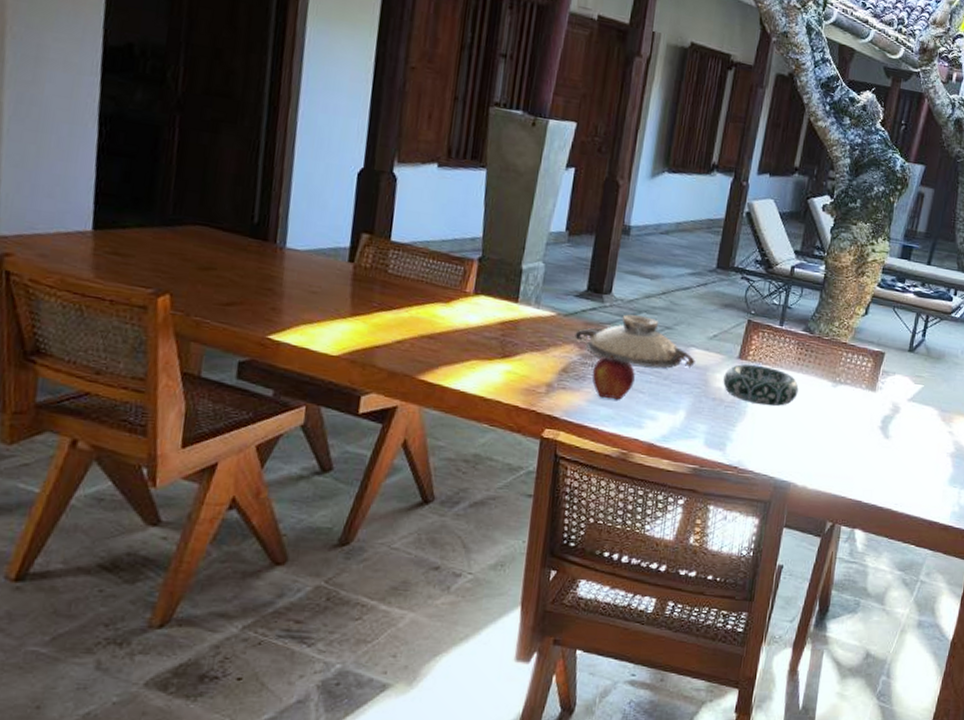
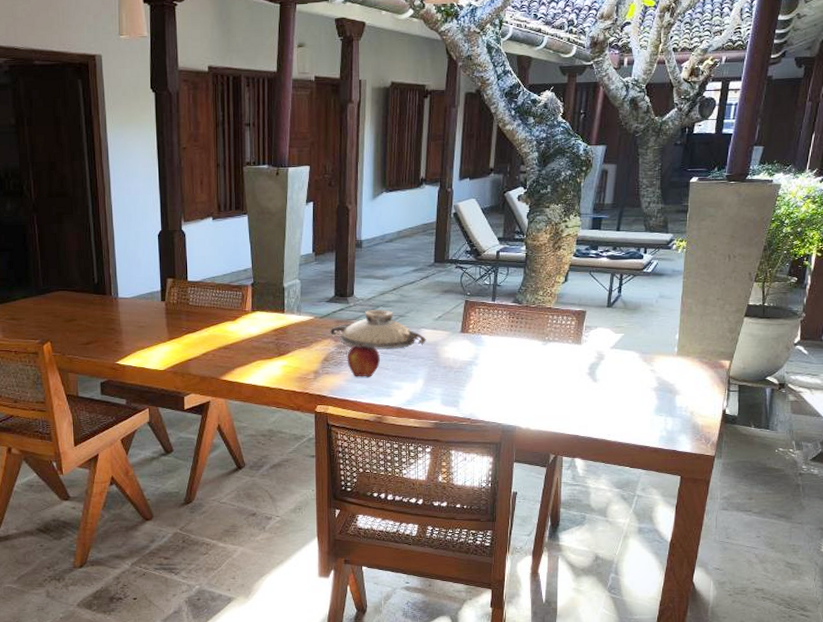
decorative bowl: present [723,364,799,406] -> none [451,335,514,367]

